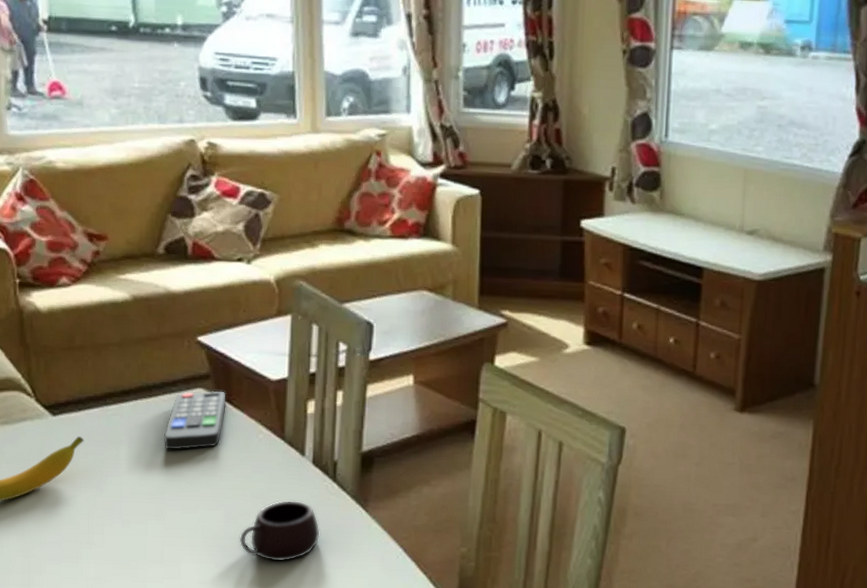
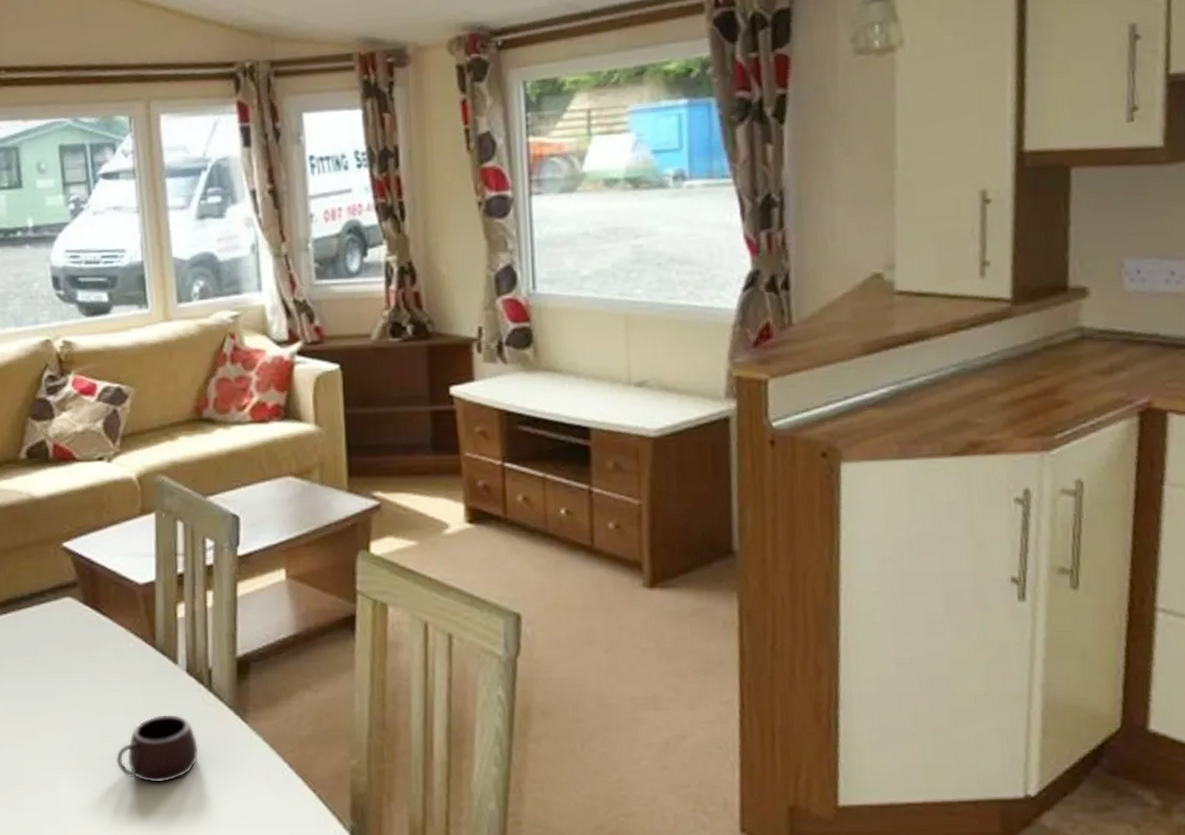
remote control: present [163,391,226,450] -> none [34,600,95,665]

